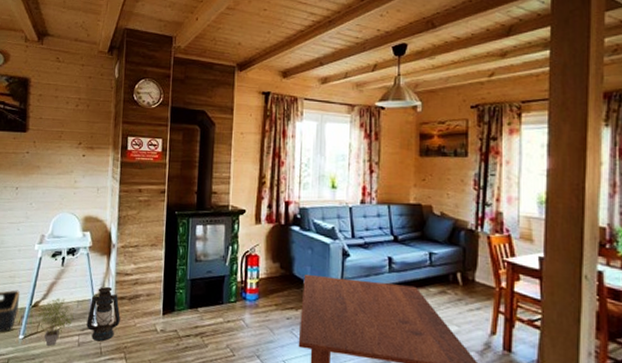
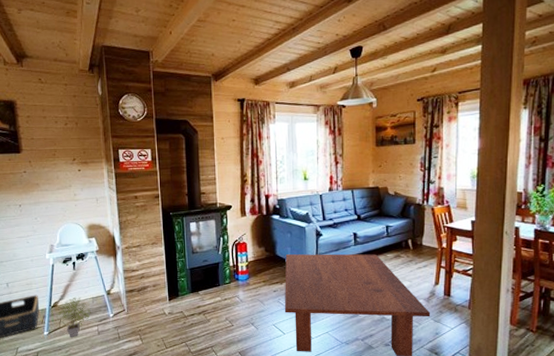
lantern: present [86,286,121,342] -> none [103,282,132,328]

